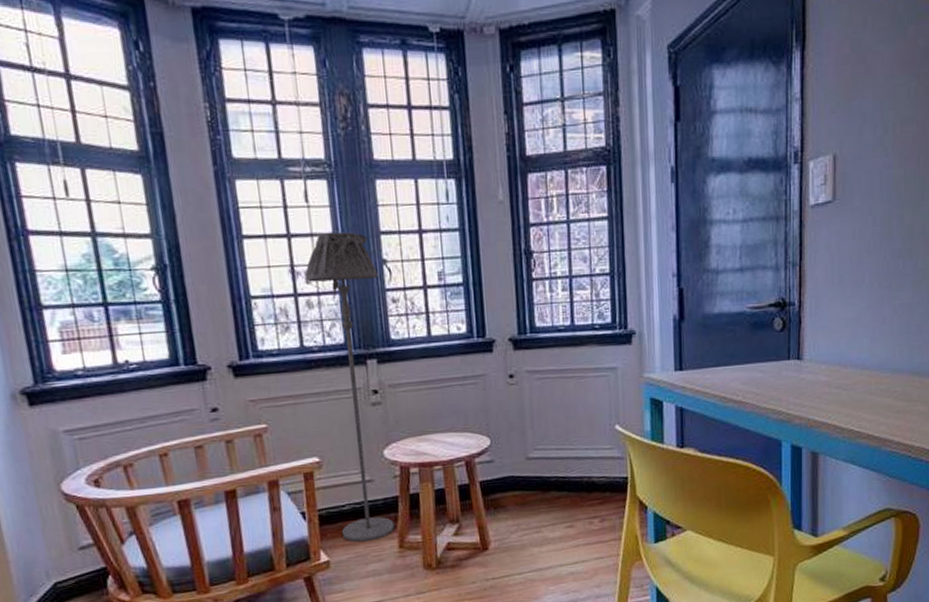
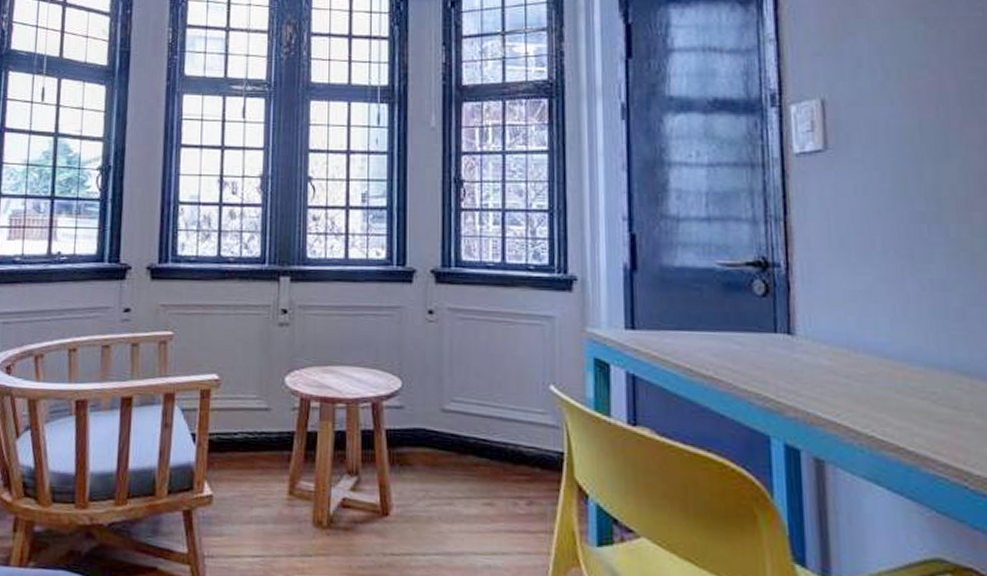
floor lamp: present [304,232,395,542] -> none [229,148,302,481]

